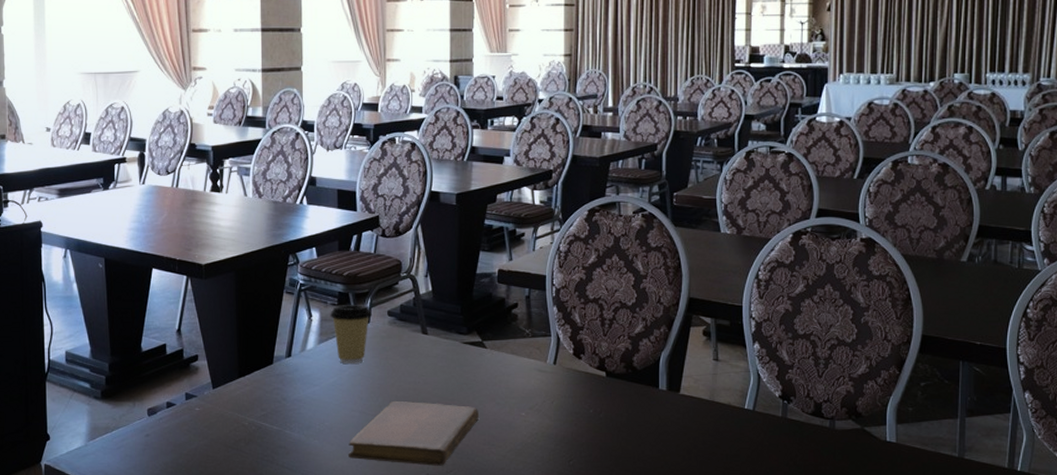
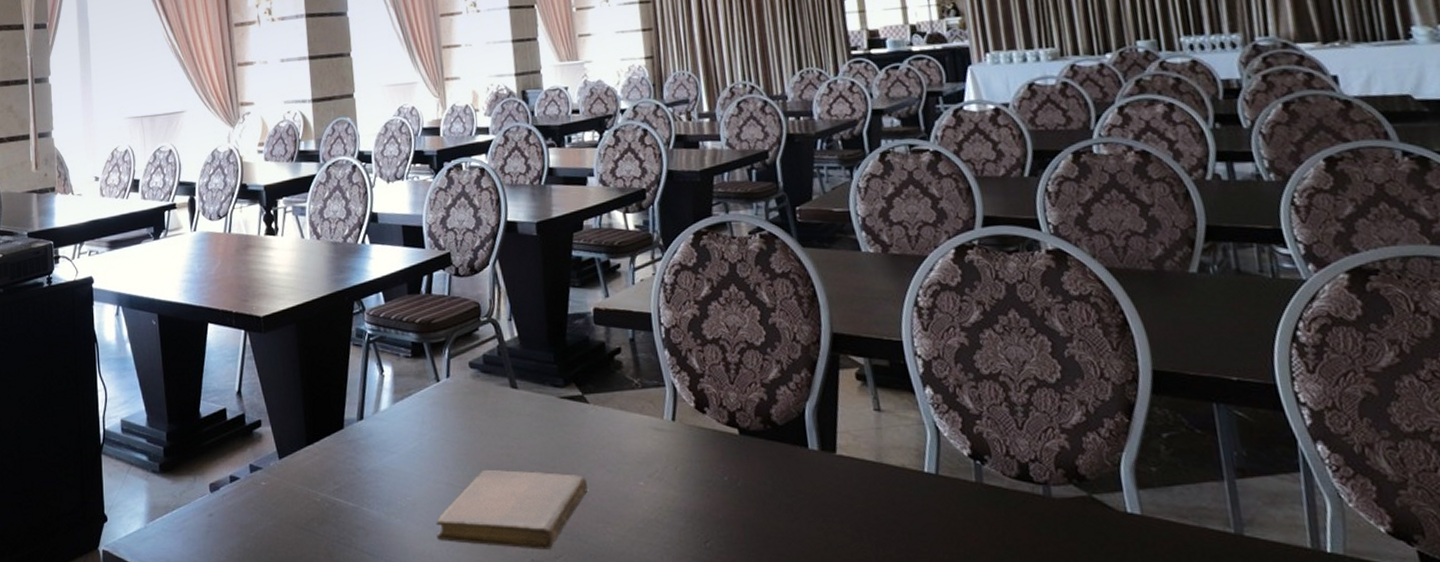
coffee cup: present [330,305,373,363] -> none [404,356,452,426]

